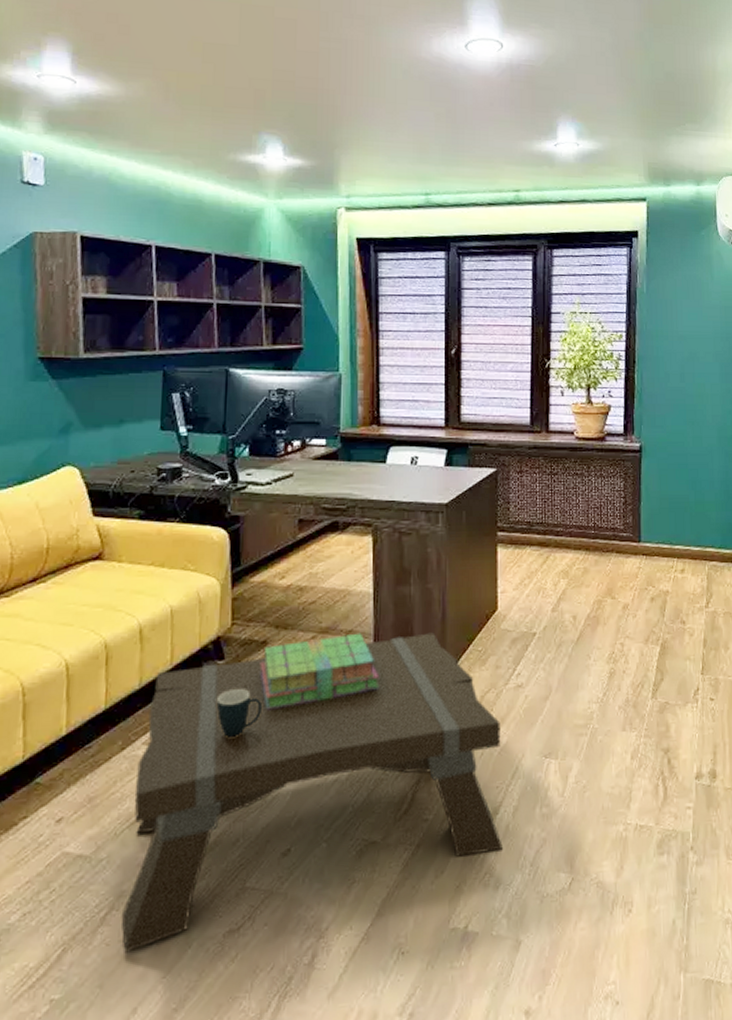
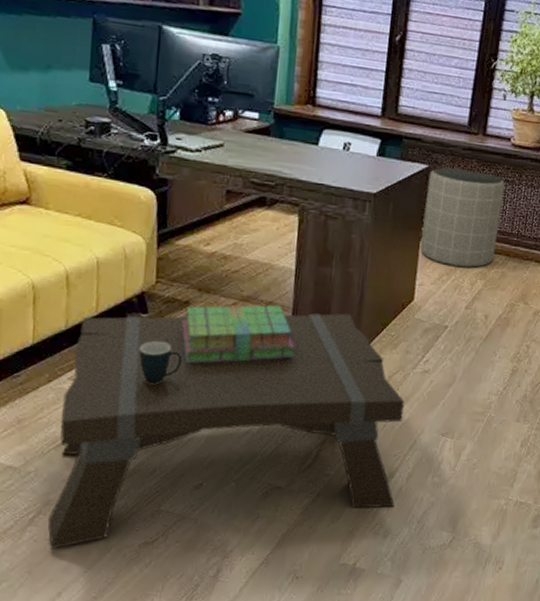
trash can: none [498,467,575,568] -> present [420,167,506,268]

